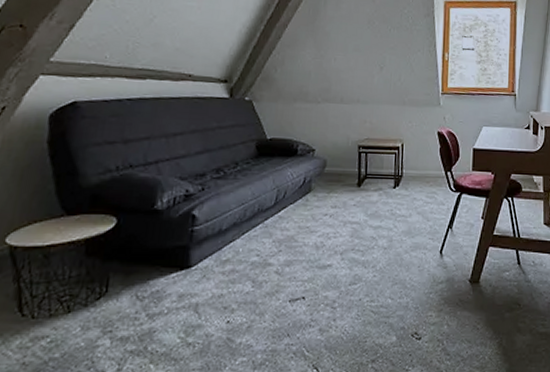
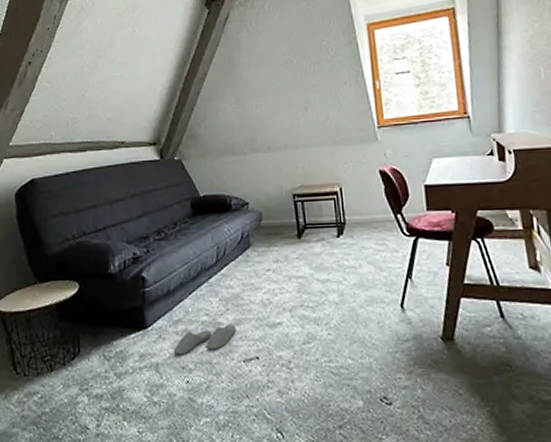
slippers: none [216,265,286,295] -> present [173,324,236,355]

